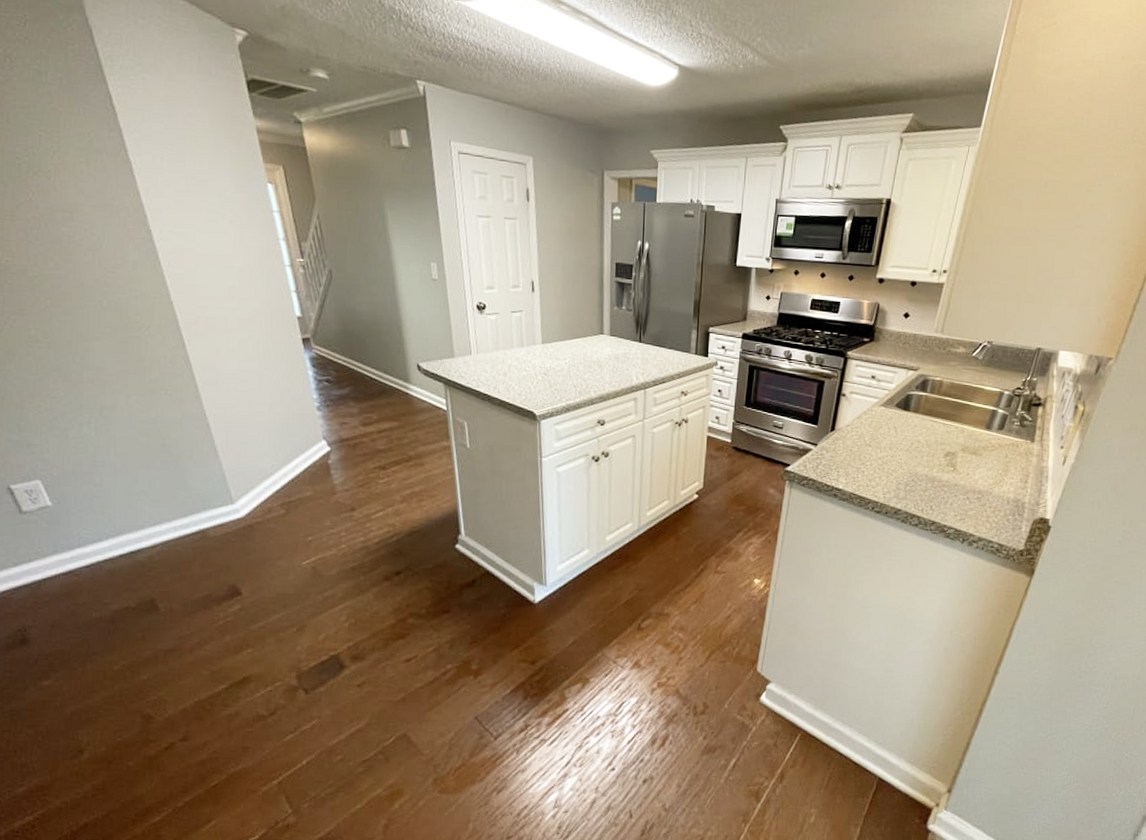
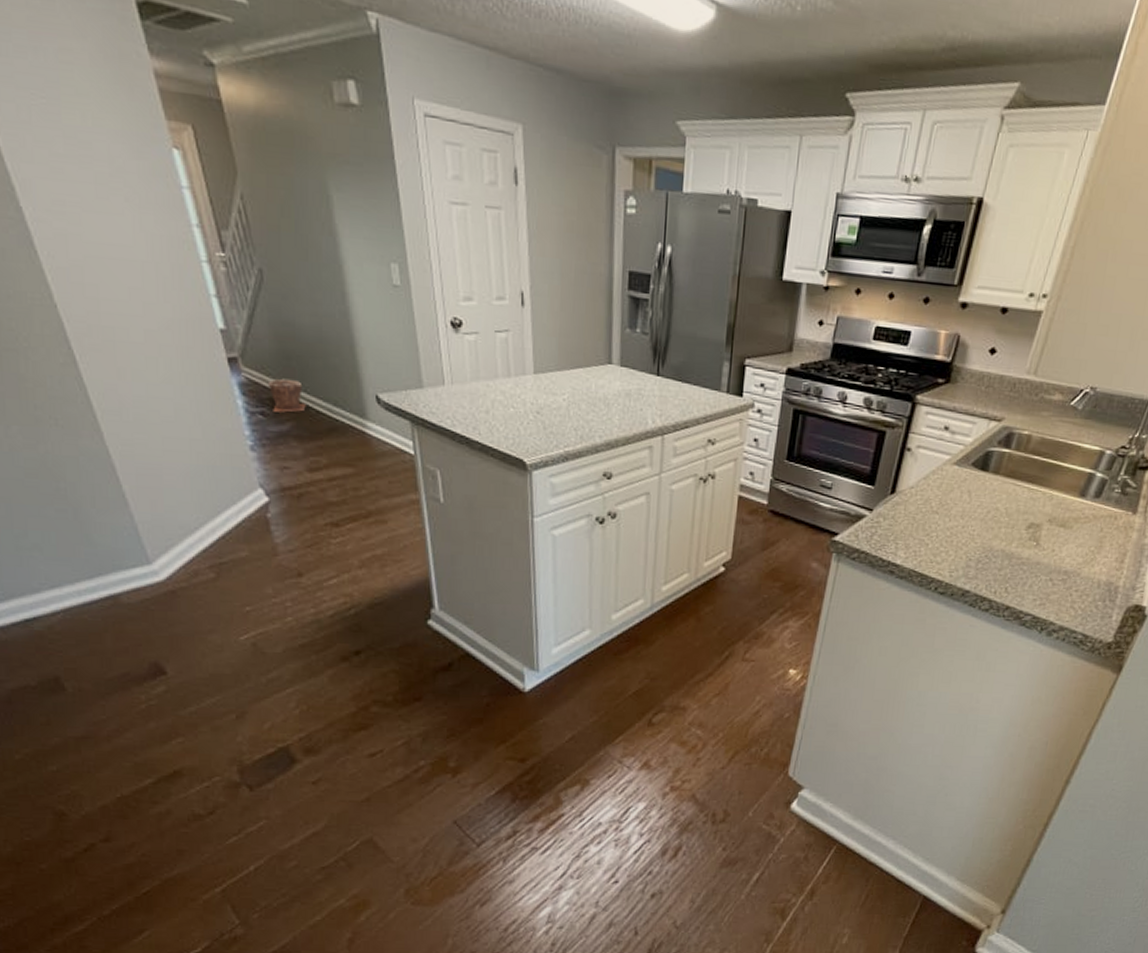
plant pot: none [332,353,362,380] -> present [267,378,306,413]

